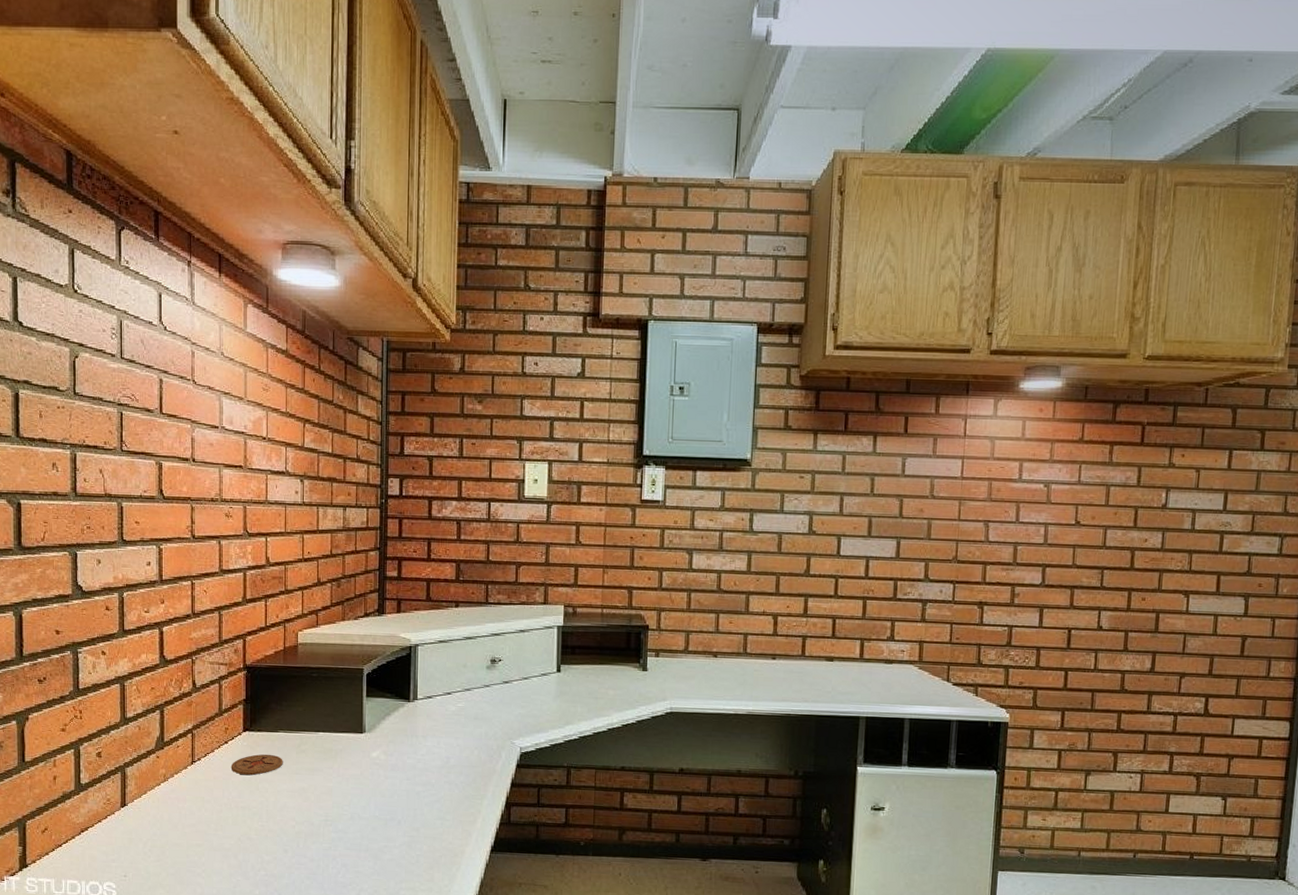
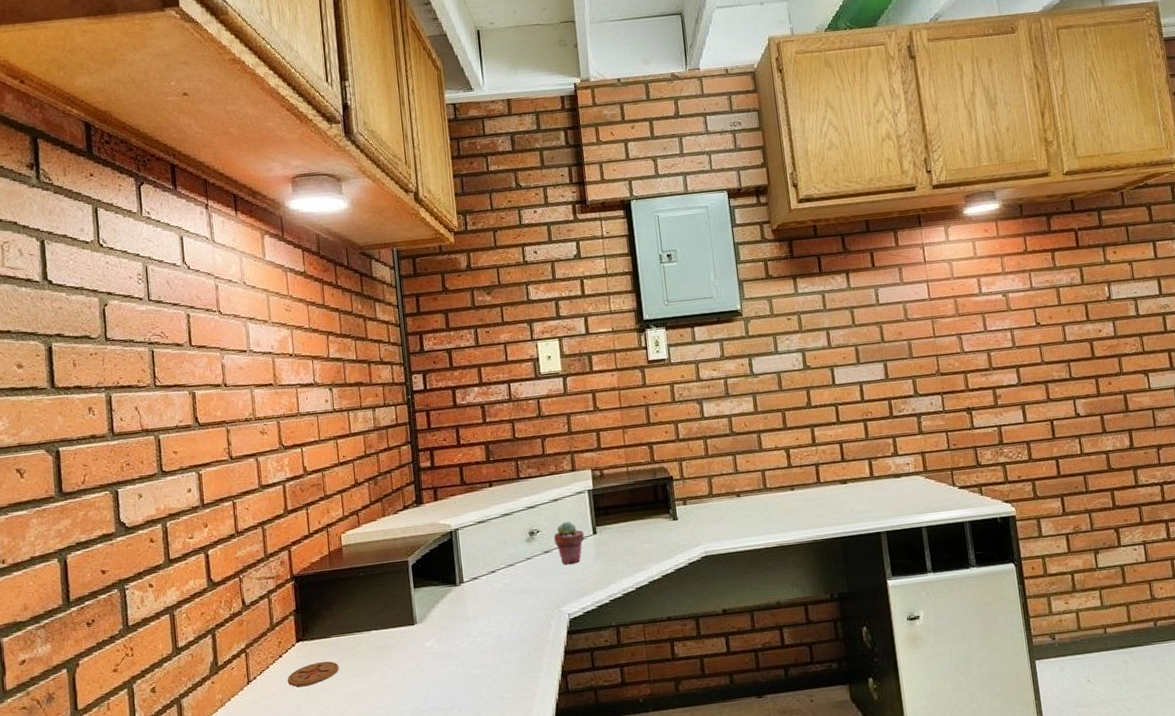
potted succulent: none [515,655,547,699] -> present [553,521,584,565]

